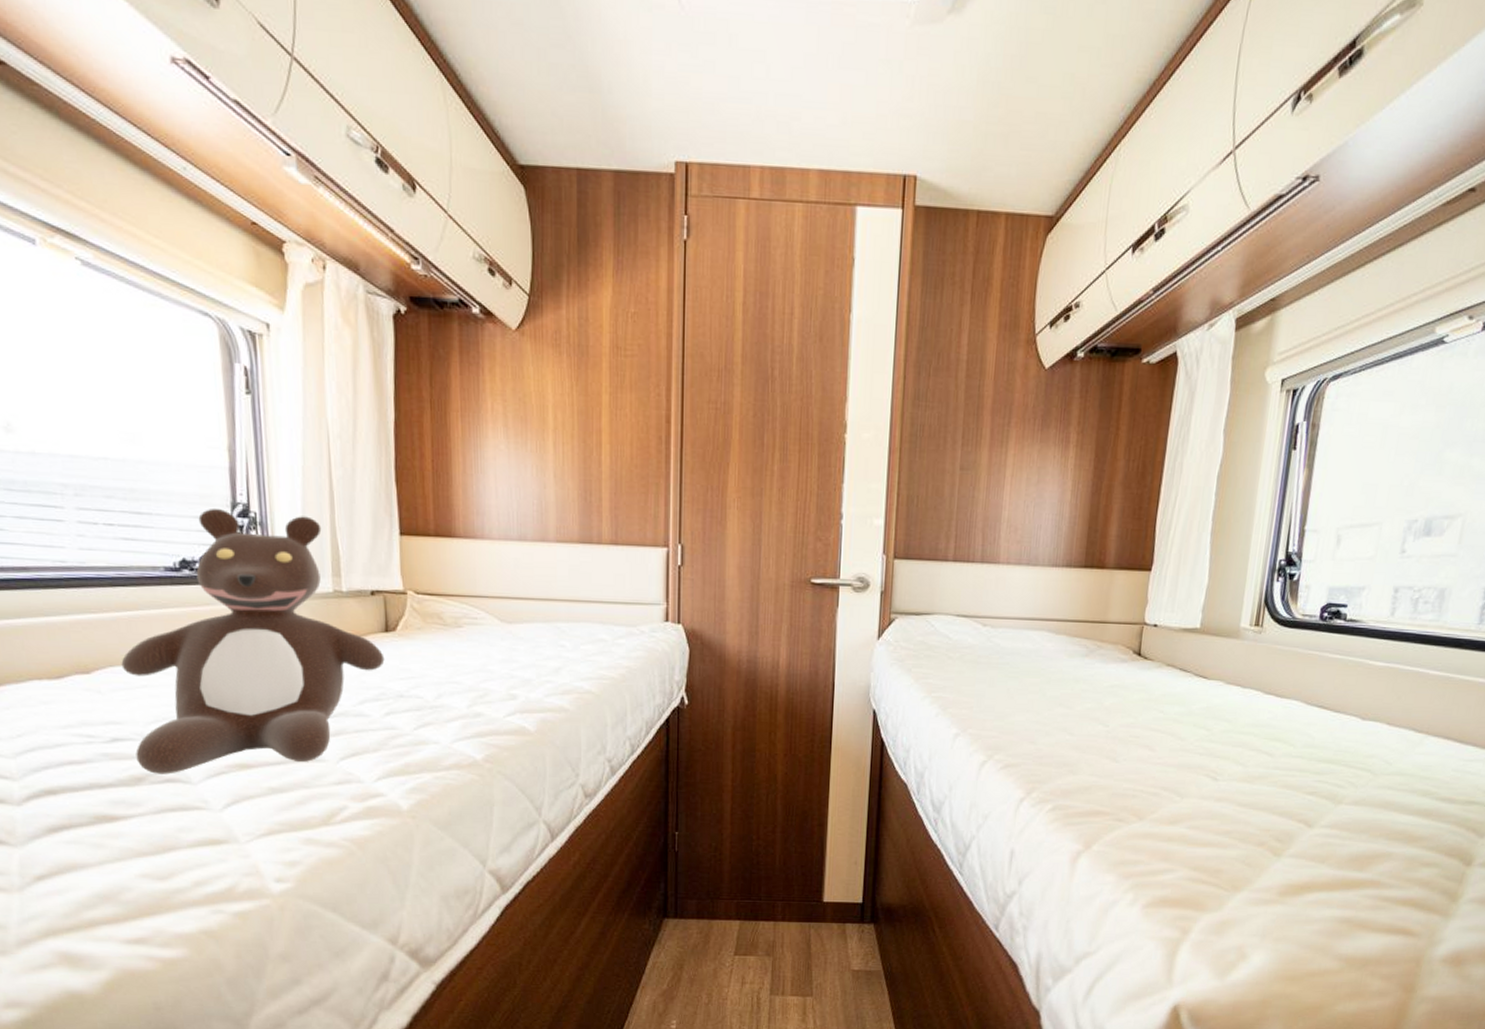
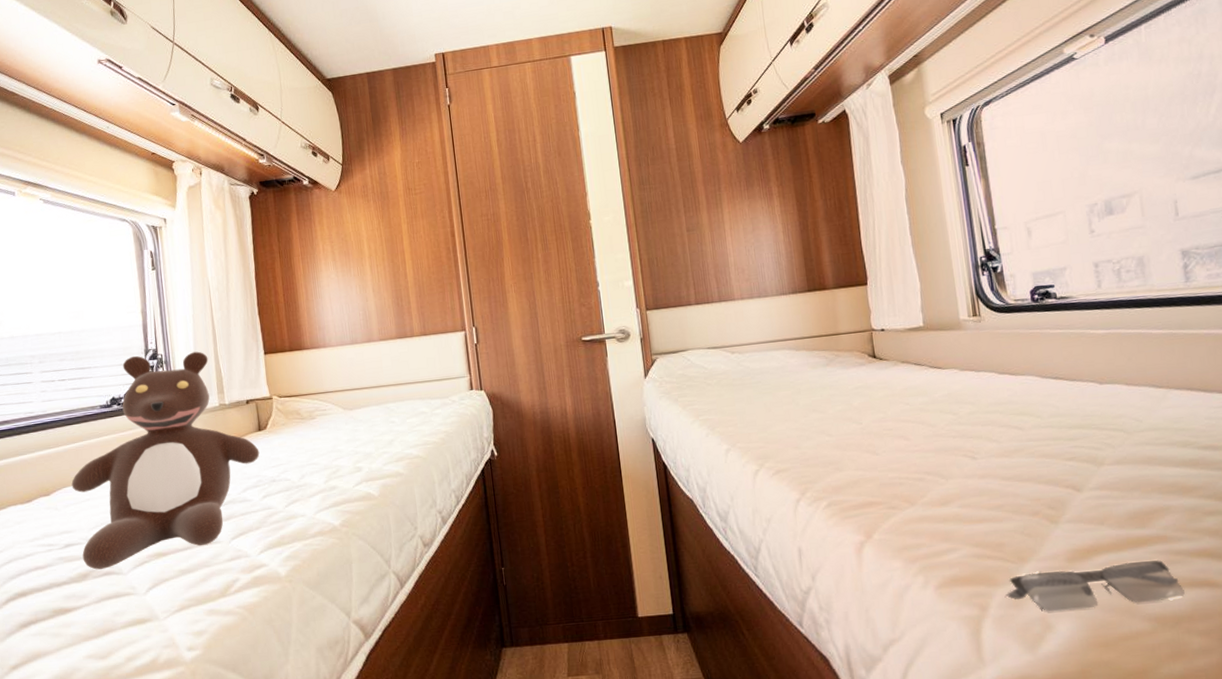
glasses: none [1211,902,1380,943] -> present [1007,560,1185,612]

